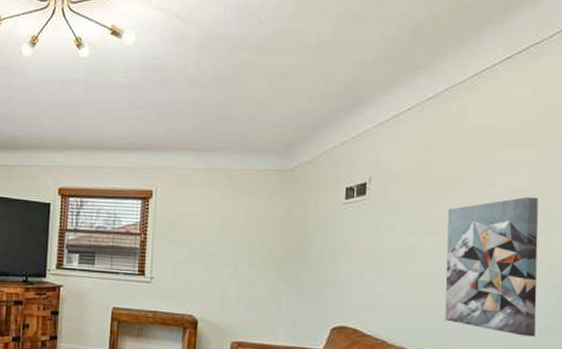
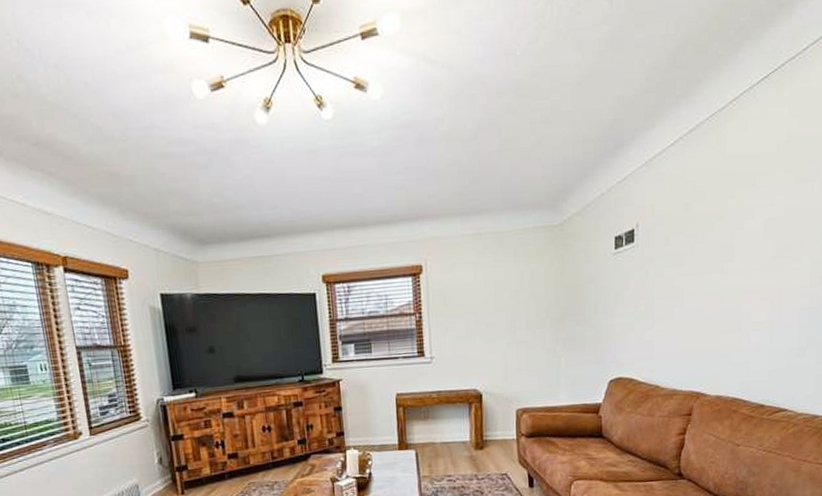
wall art: present [445,197,539,337] -> none [710,224,792,362]

